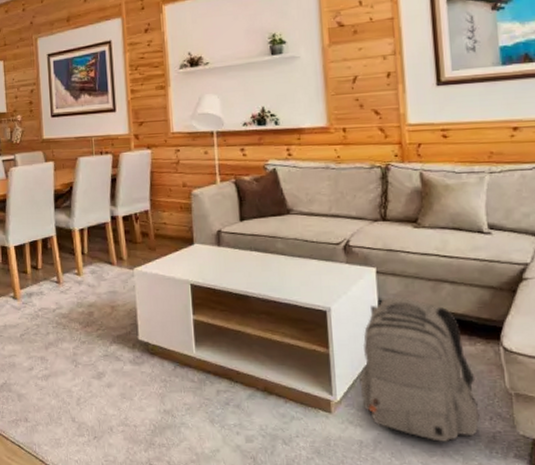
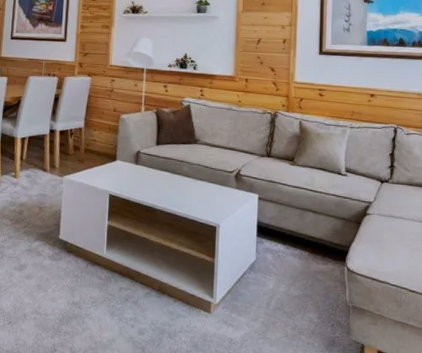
backpack: present [359,297,480,443] -> none [235,220,325,344]

